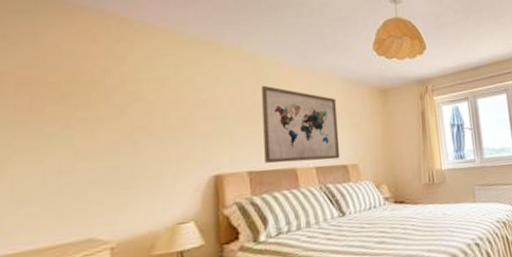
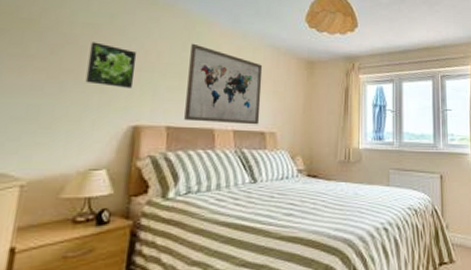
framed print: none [160,96,209,139] -> present [85,42,137,88]

